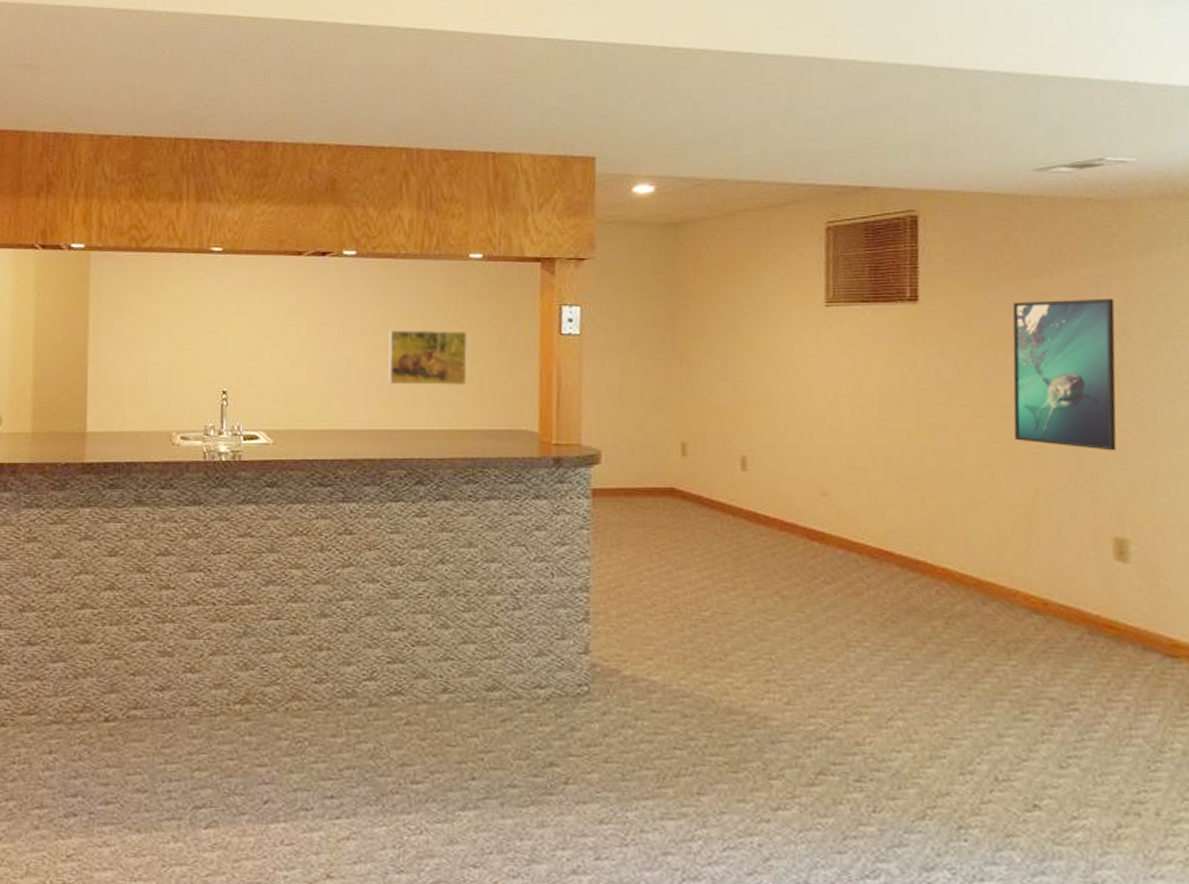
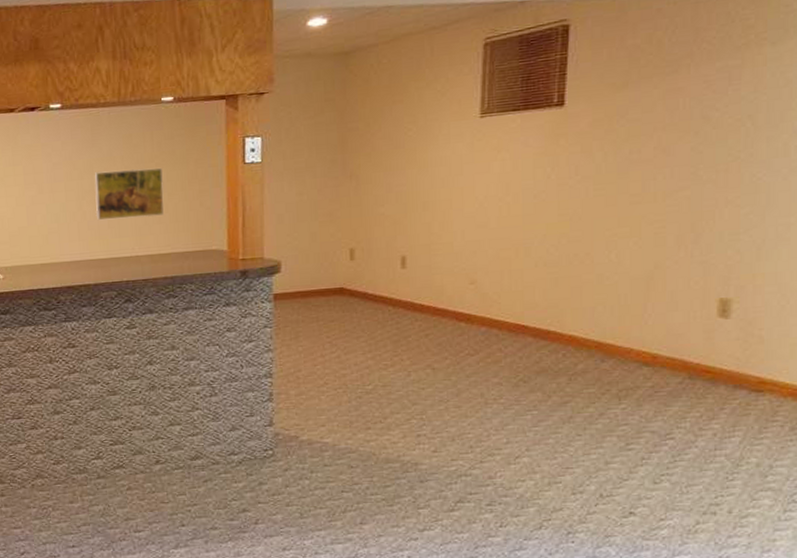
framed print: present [1012,299,1117,451] -> none [641,88,744,226]

